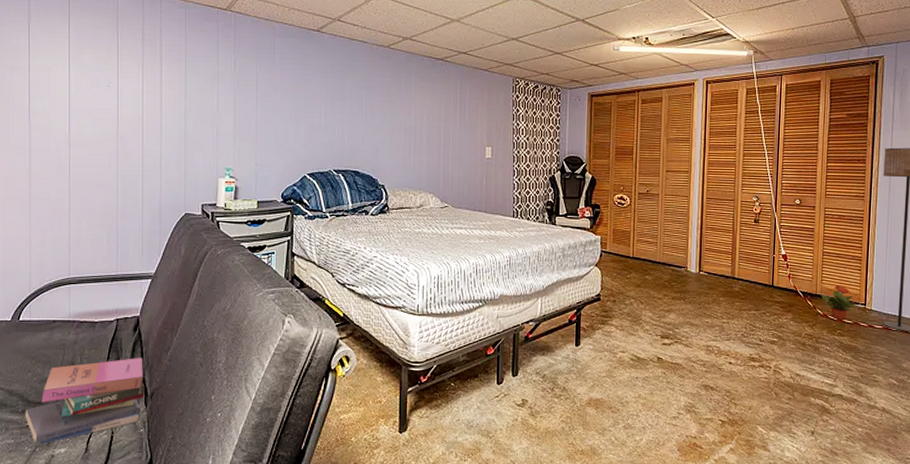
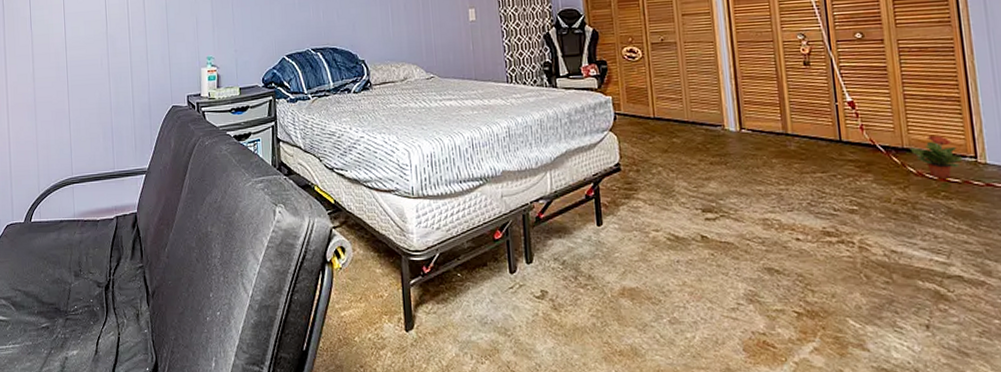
books: present [25,358,145,445] -> none [40,255,146,346]

